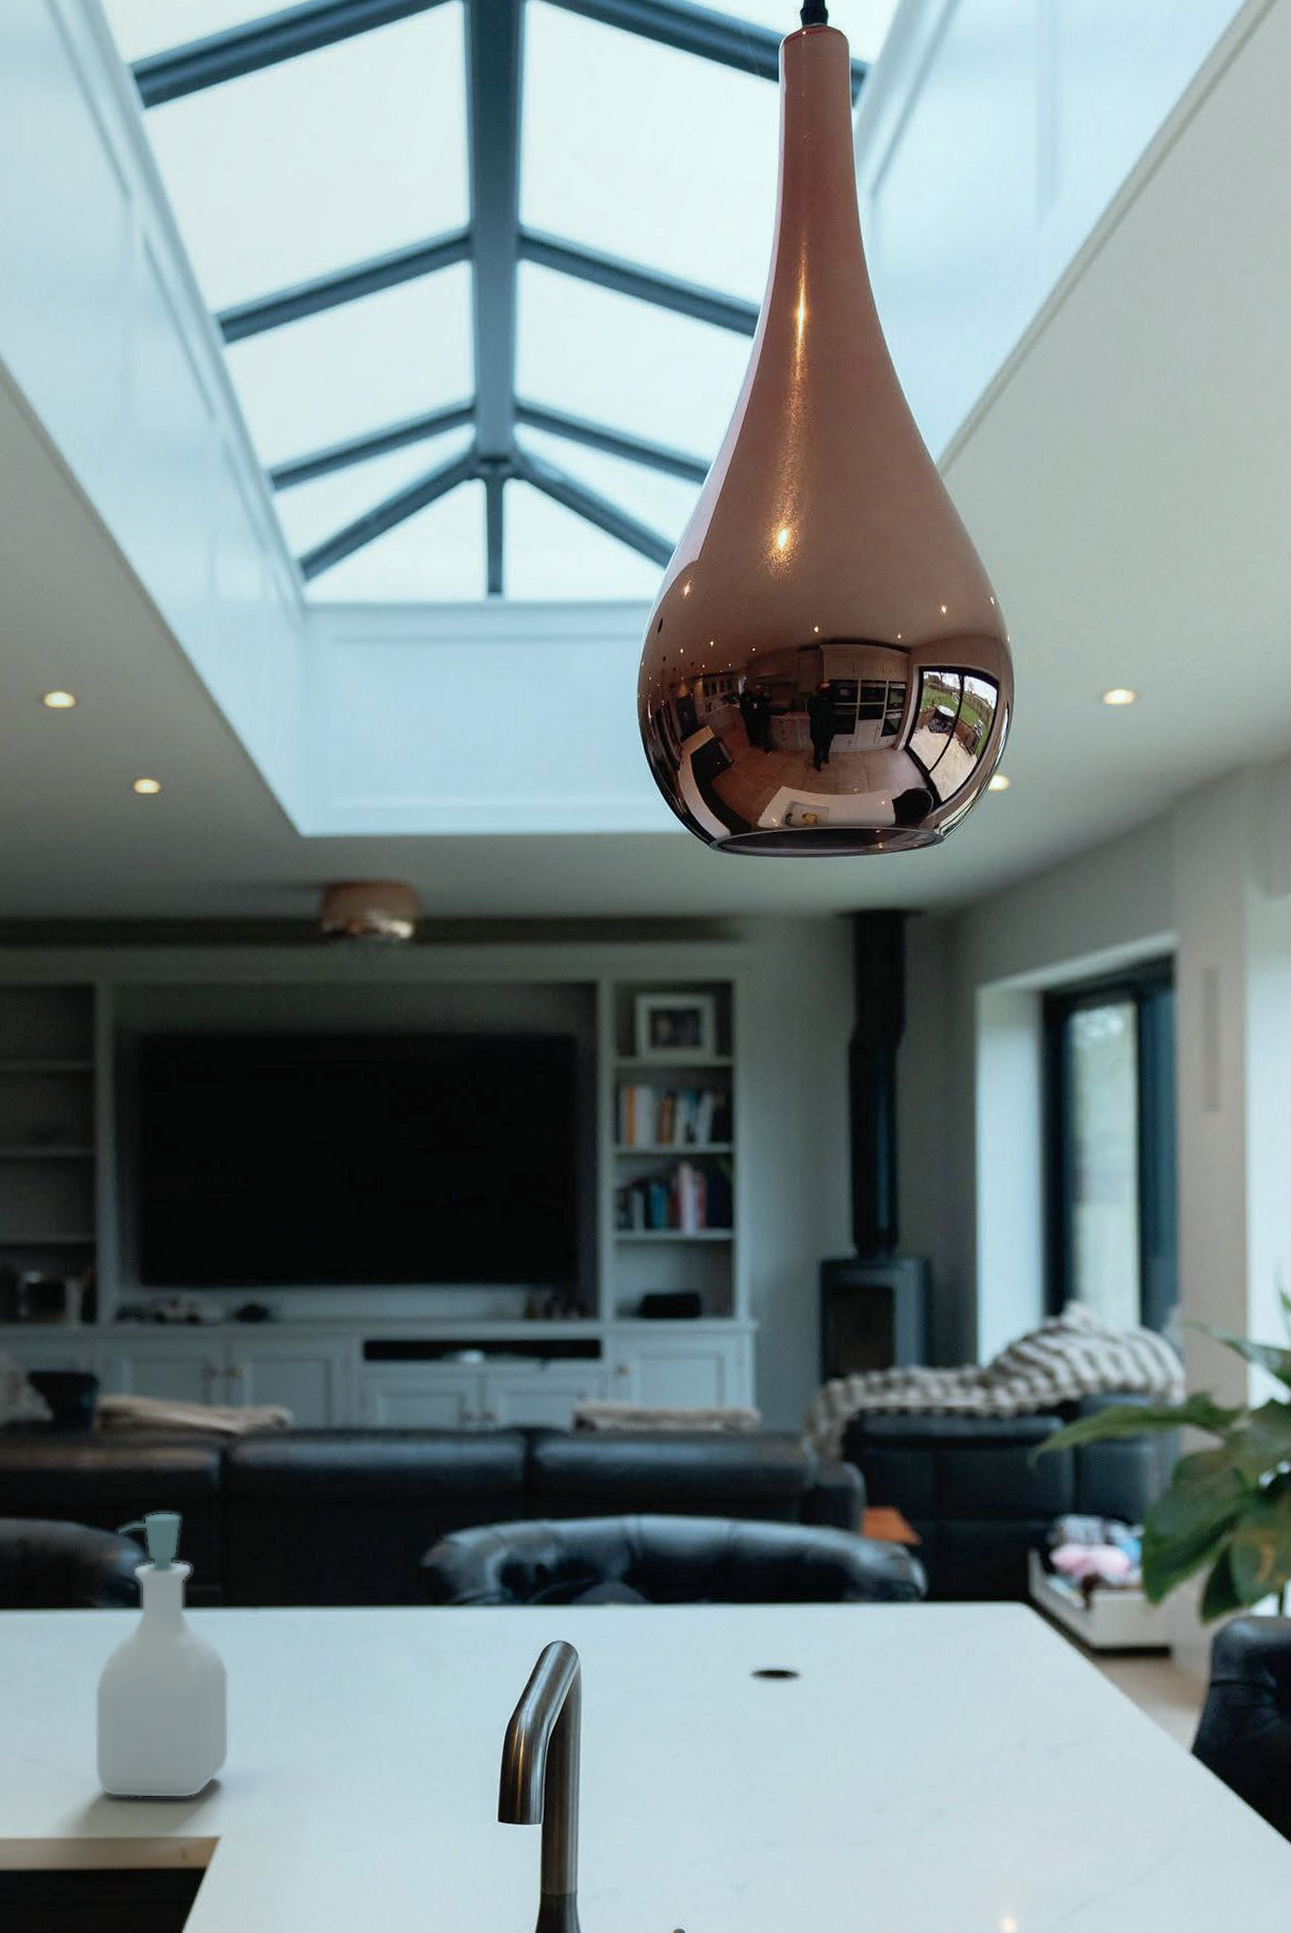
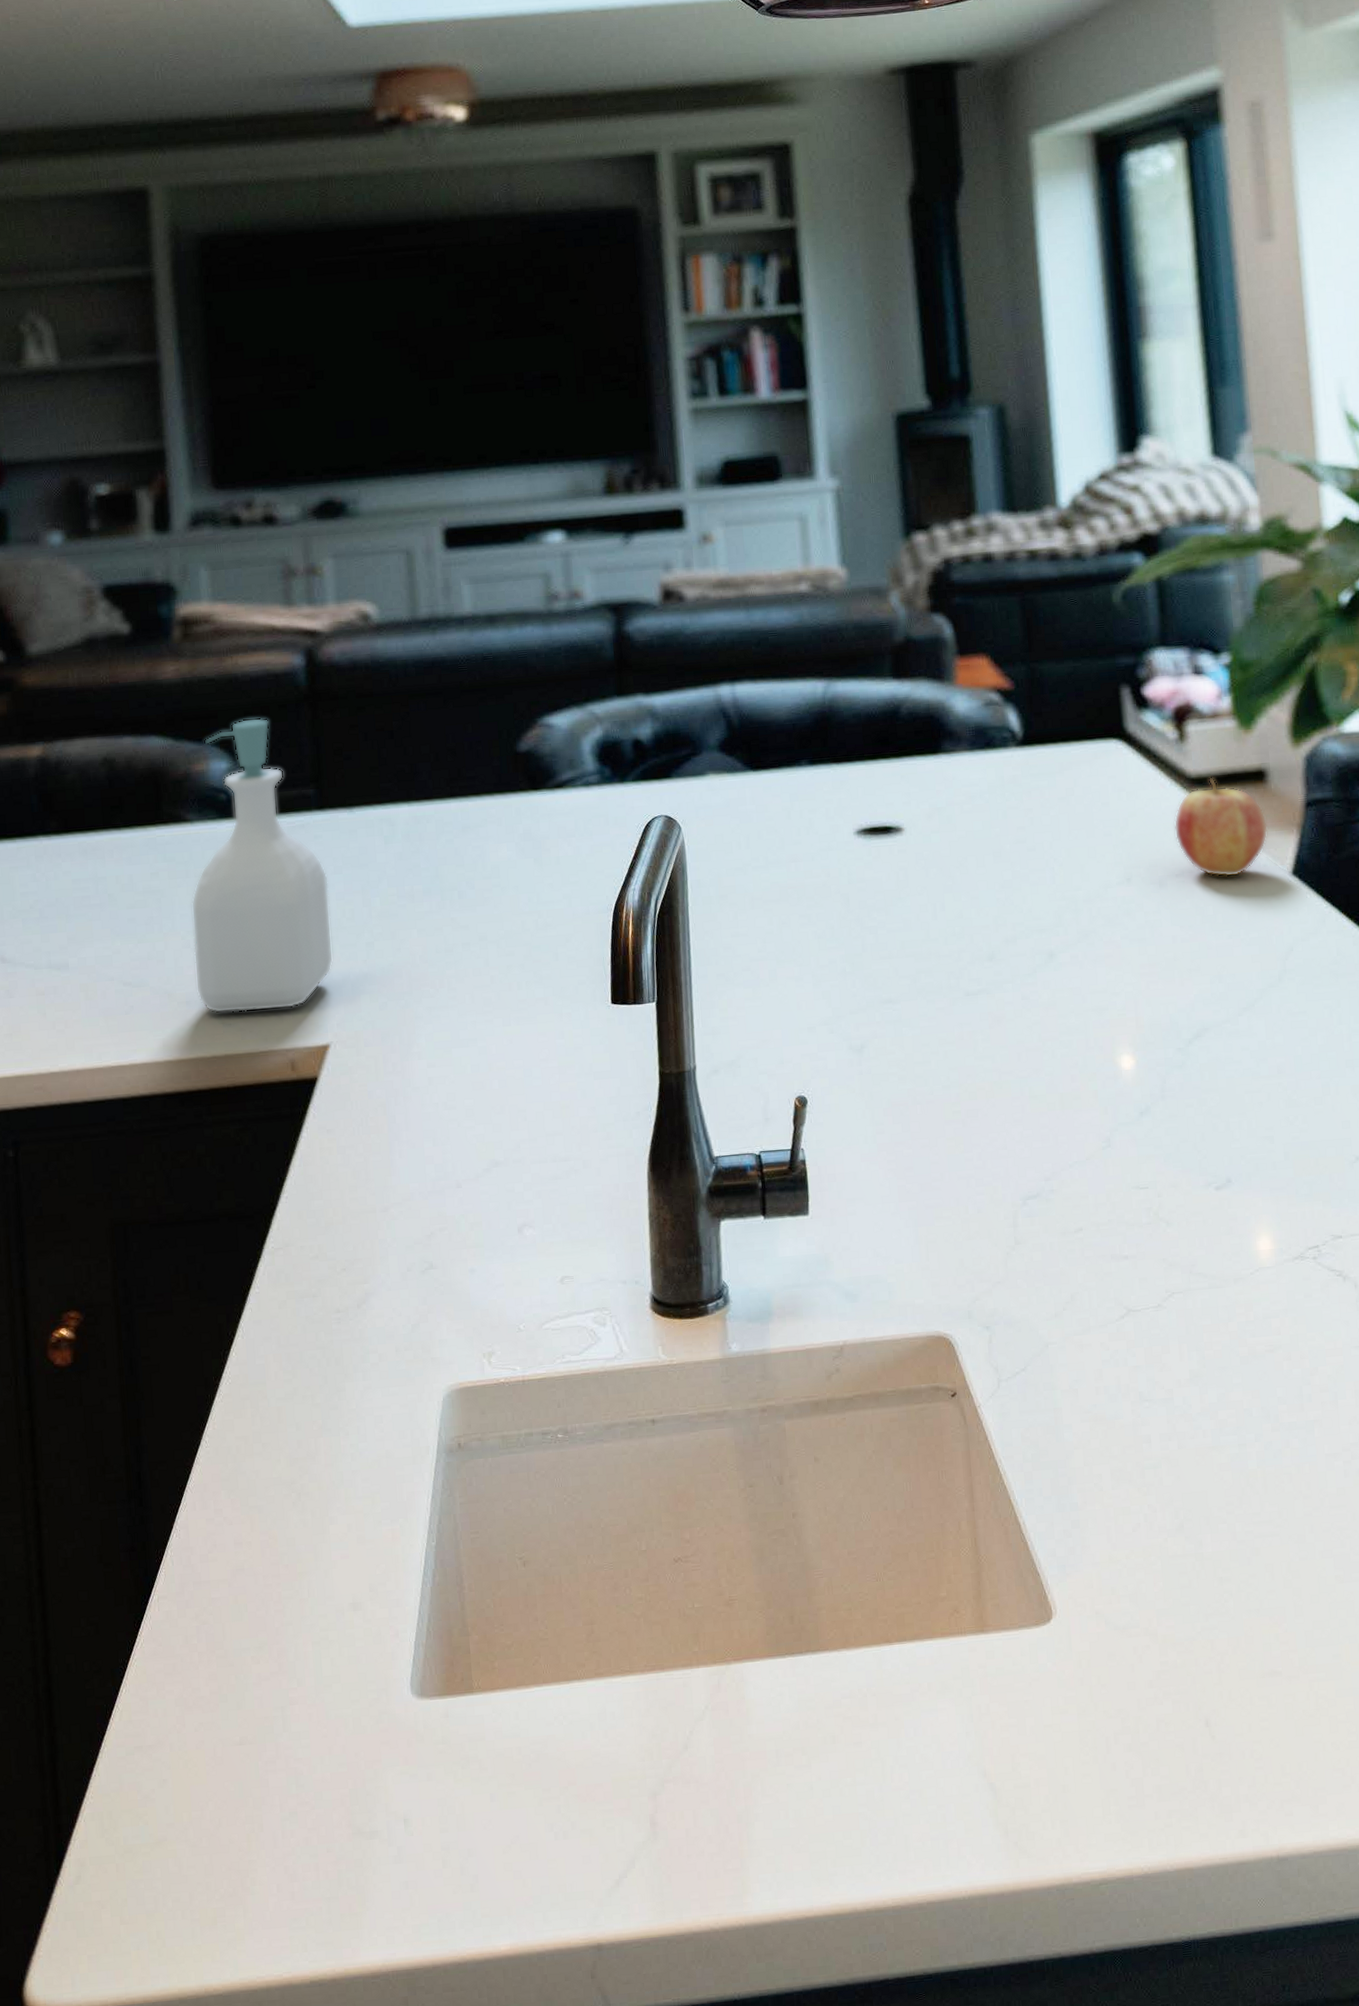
fruit: none [1073,1649,1170,1751] -> present [1173,777,1269,877]

